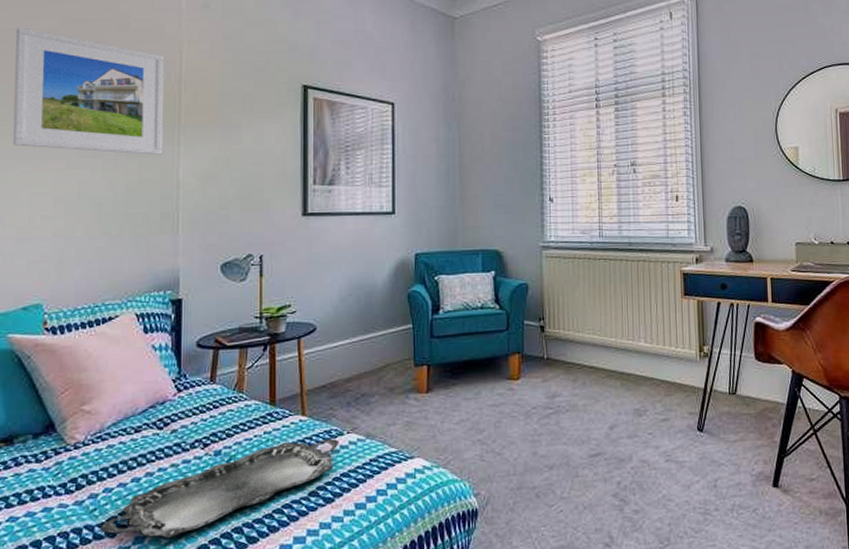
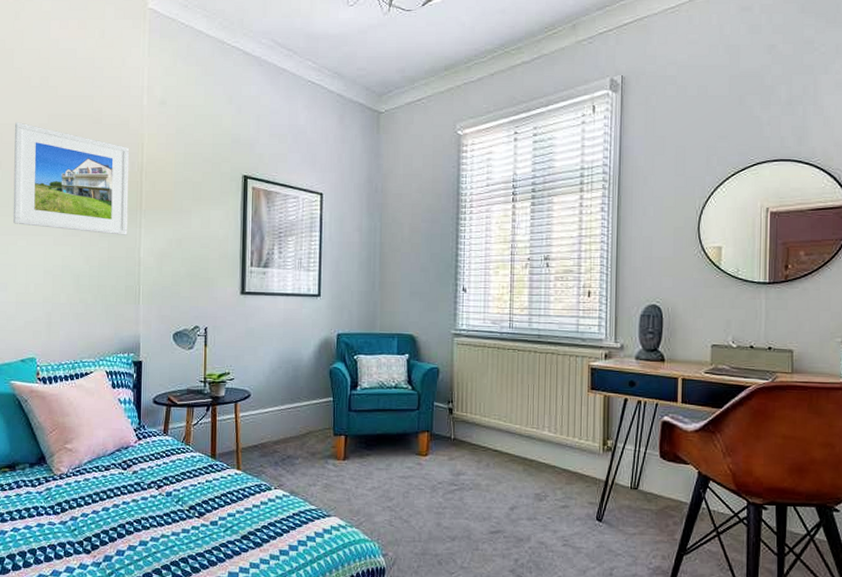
serving tray: present [100,439,338,538] -> none [79,490,267,560]

